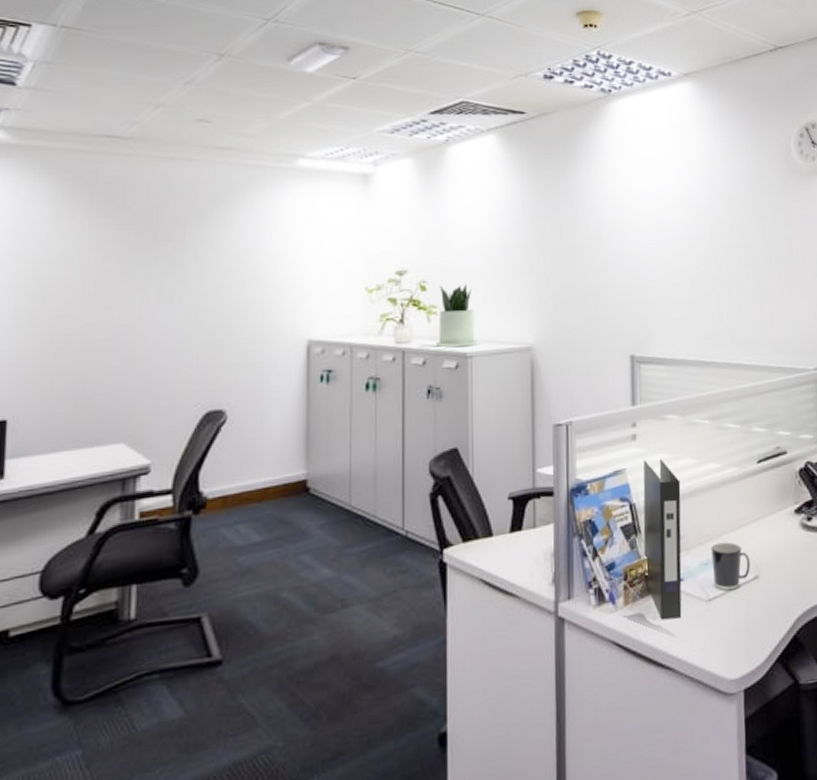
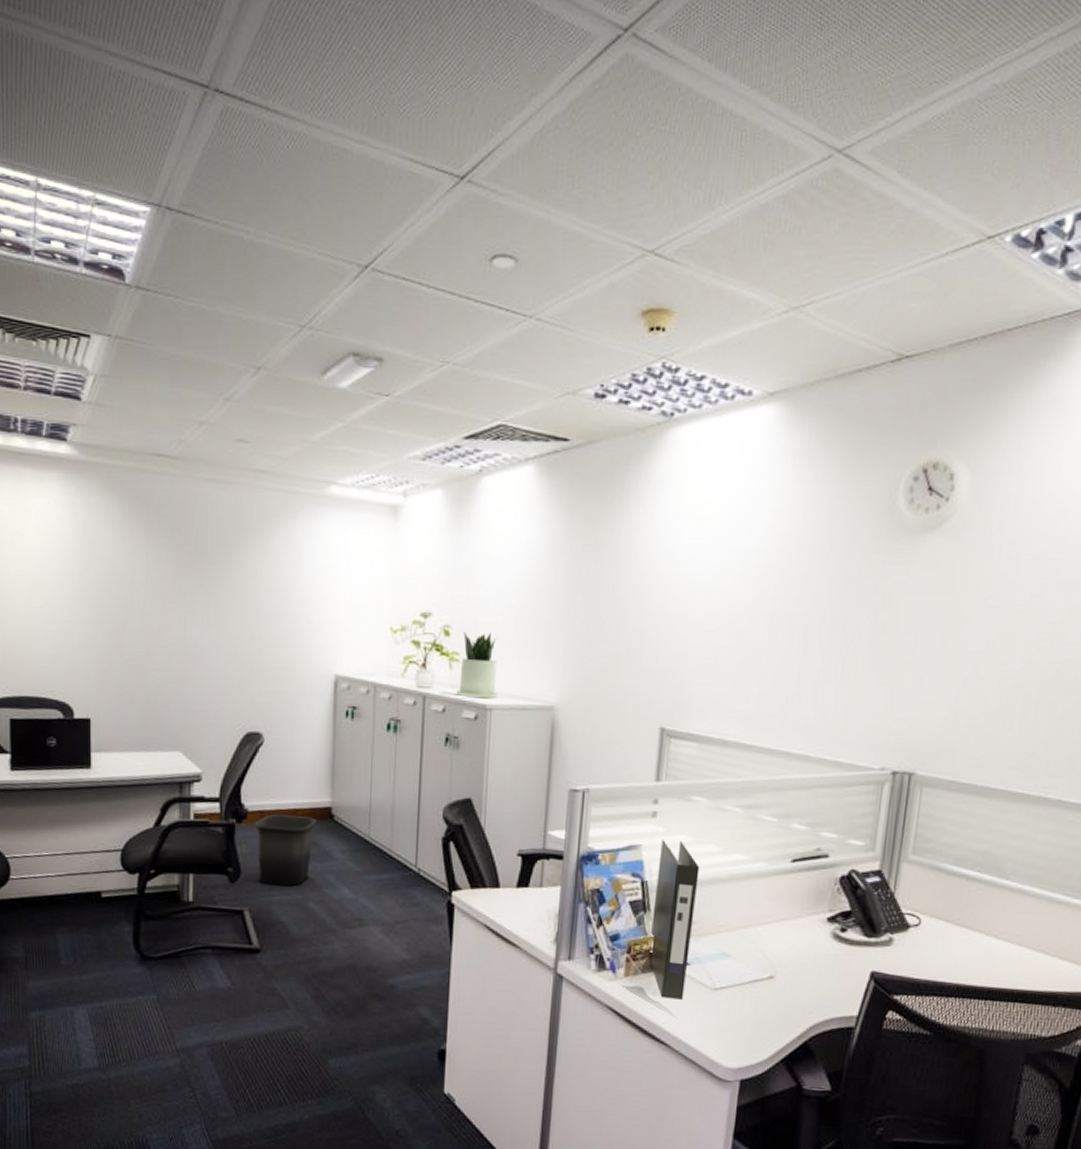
waste bin: none [215,494,290,581] -> present [254,814,317,887]
mug: present [711,542,750,591] -> none [722,935,767,985]

